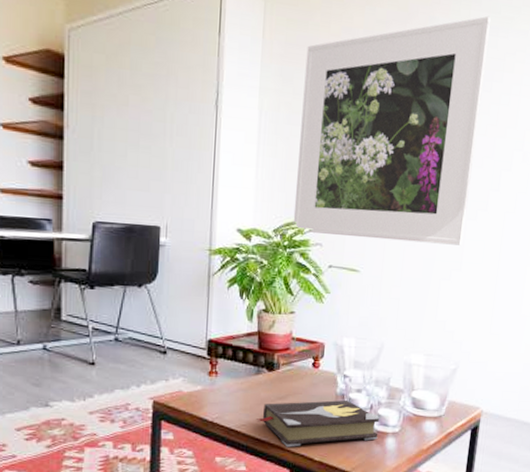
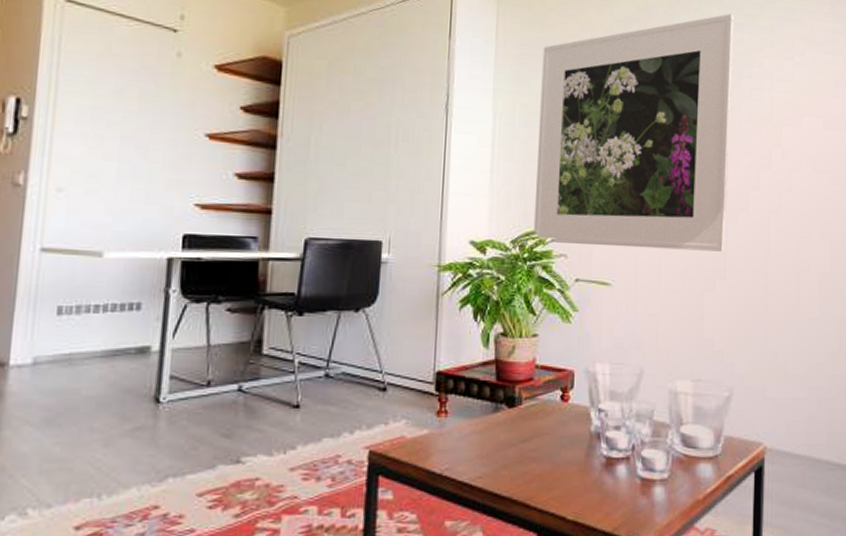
hardback book: present [257,400,380,447] -> none [495,441,644,504]

